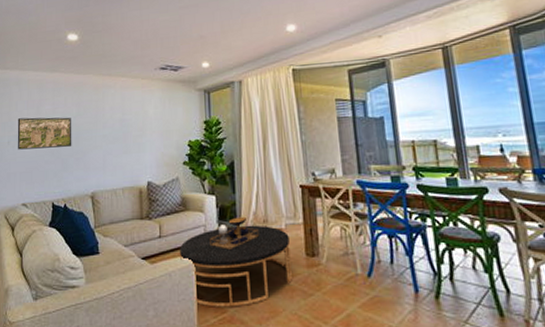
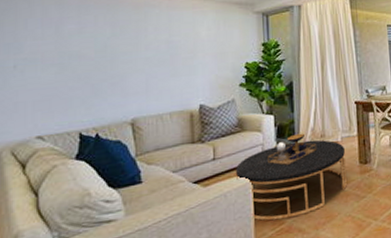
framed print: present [17,117,72,150] -> none [27,37,106,75]

